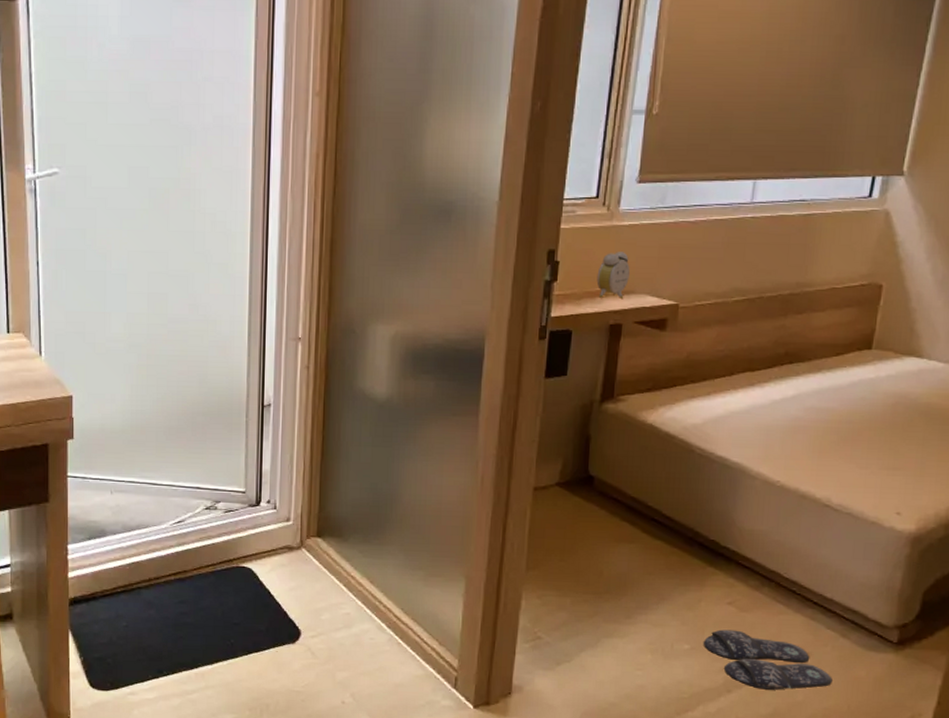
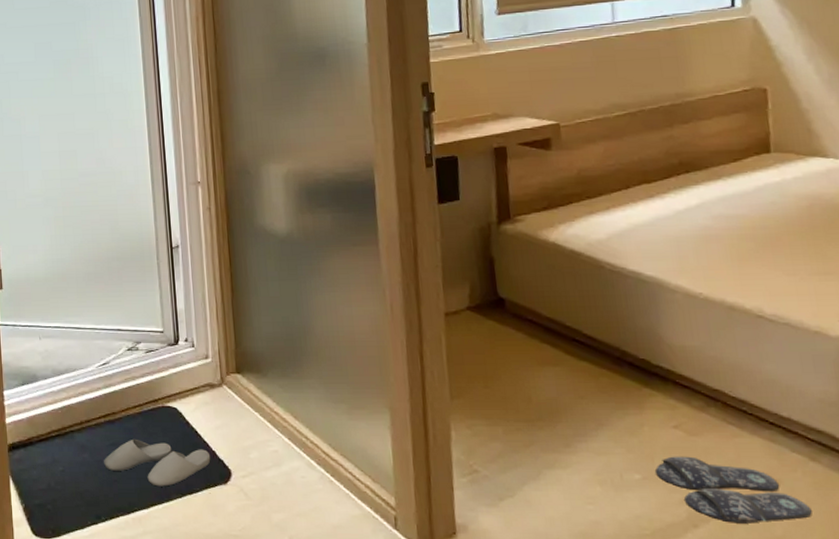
slippers: none [171,597,281,644] -> present [104,438,211,487]
alarm clock: present [596,252,630,300] -> none [473,79,506,124]

